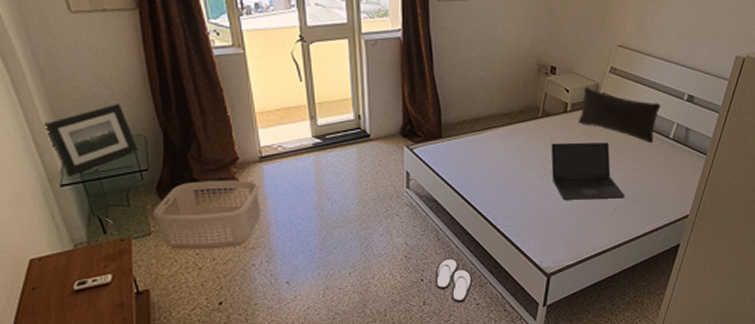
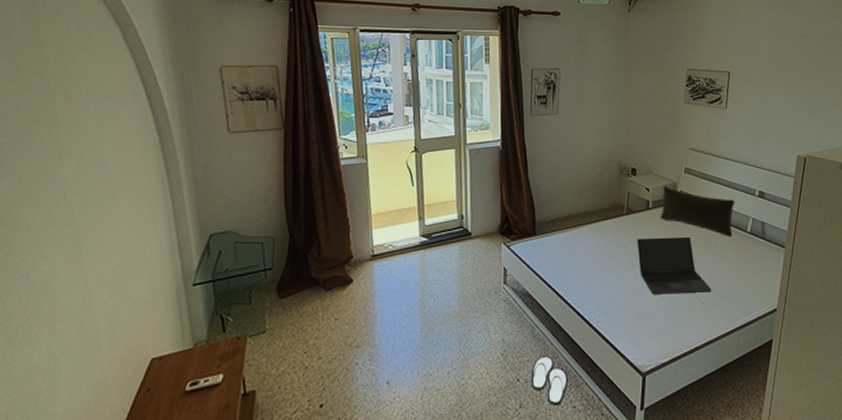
picture frame: present [43,104,138,176] -> none [189,209,266,276]
clothes hamper: present [151,180,261,250] -> none [268,277,371,348]

